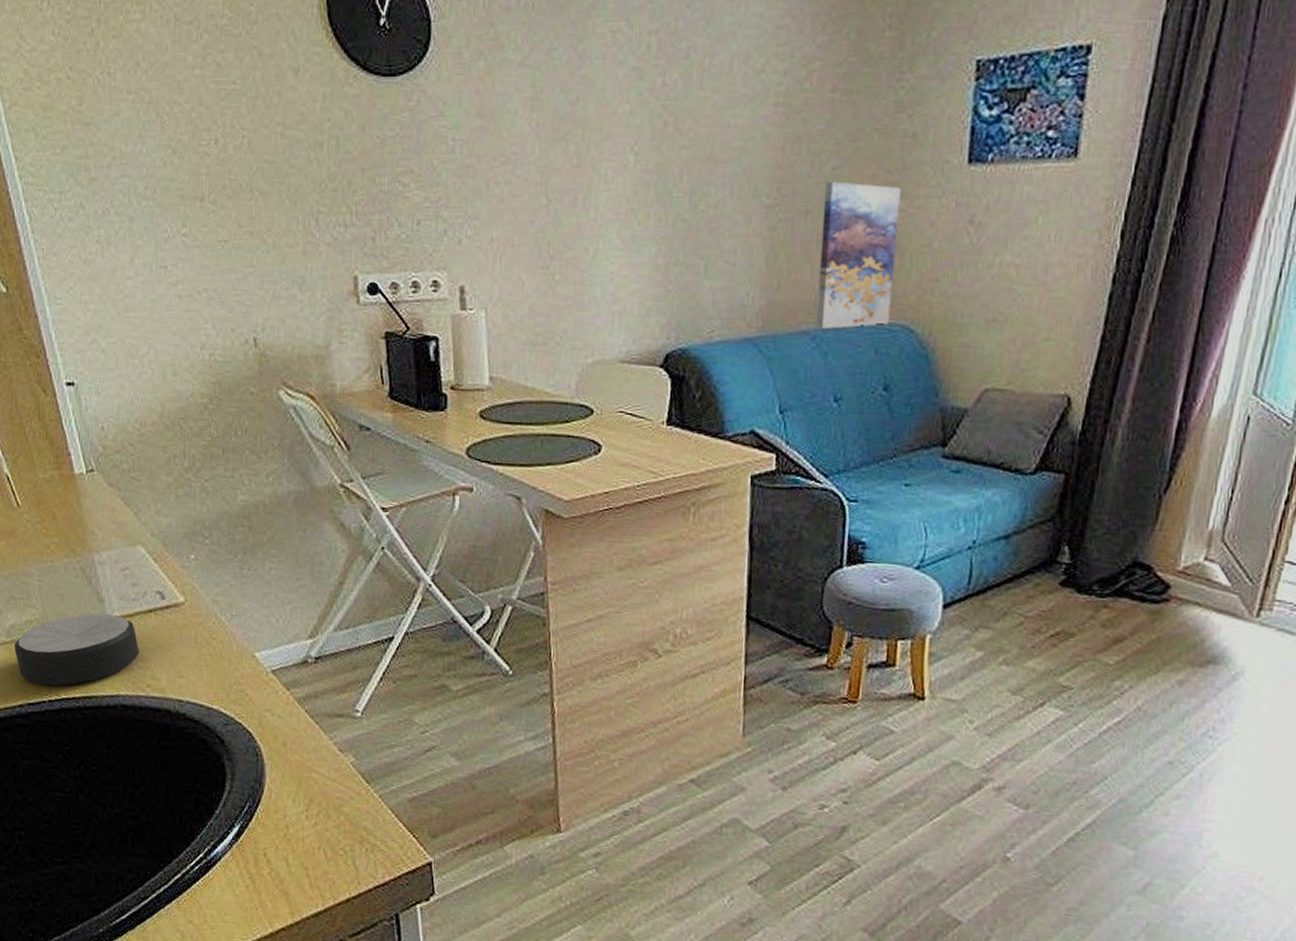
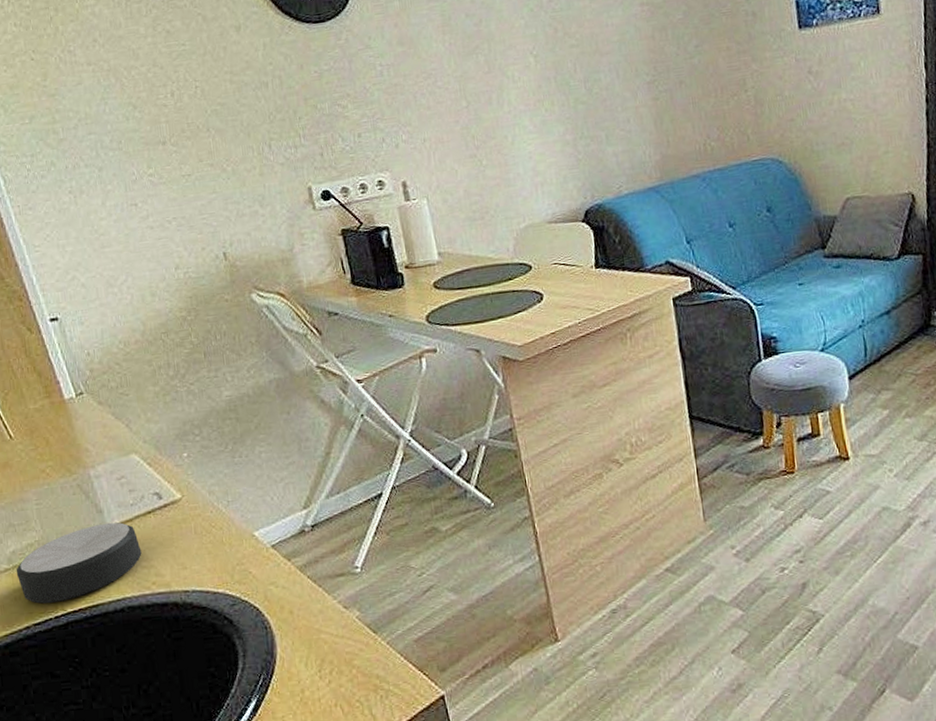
wall art: present [816,182,901,329] -> none [691,53,762,172]

